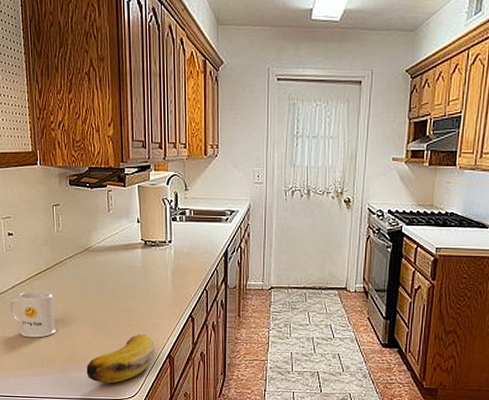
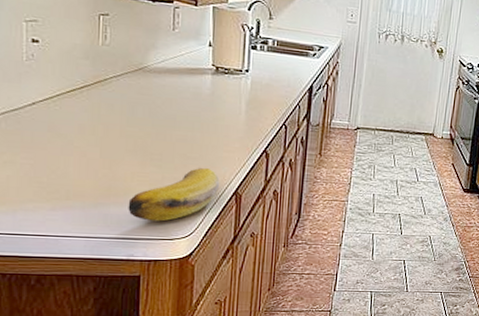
mug: present [10,290,57,338] -> none [26,110,91,166]

